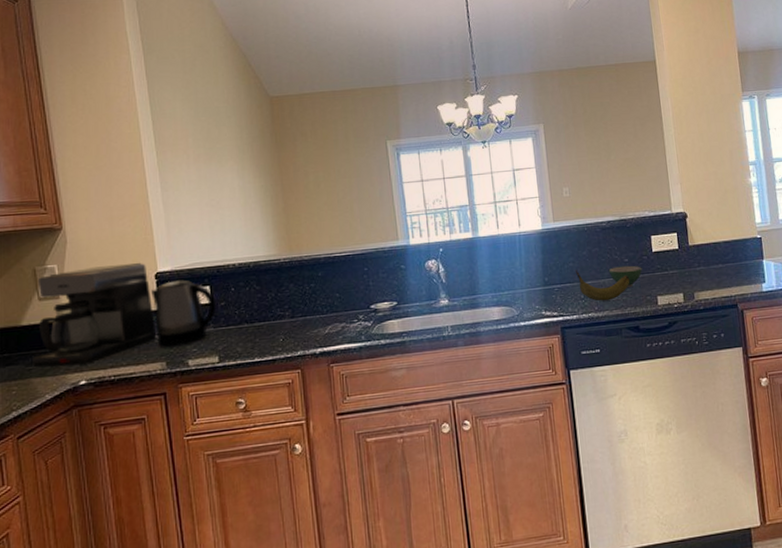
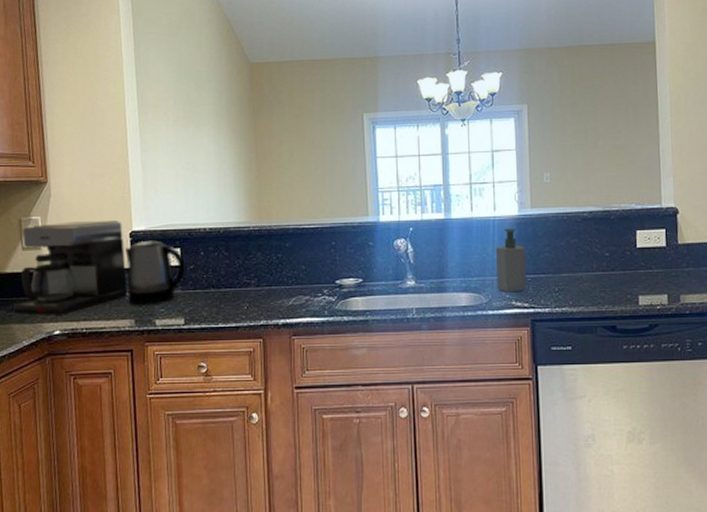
soap bottle: none [523,242,555,304] -> present [496,228,527,293]
fruit: present [576,269,630,302] -> none [551,260,610,296]
bowl: present [608,265,643,287] -> none [586,260,624,283]

